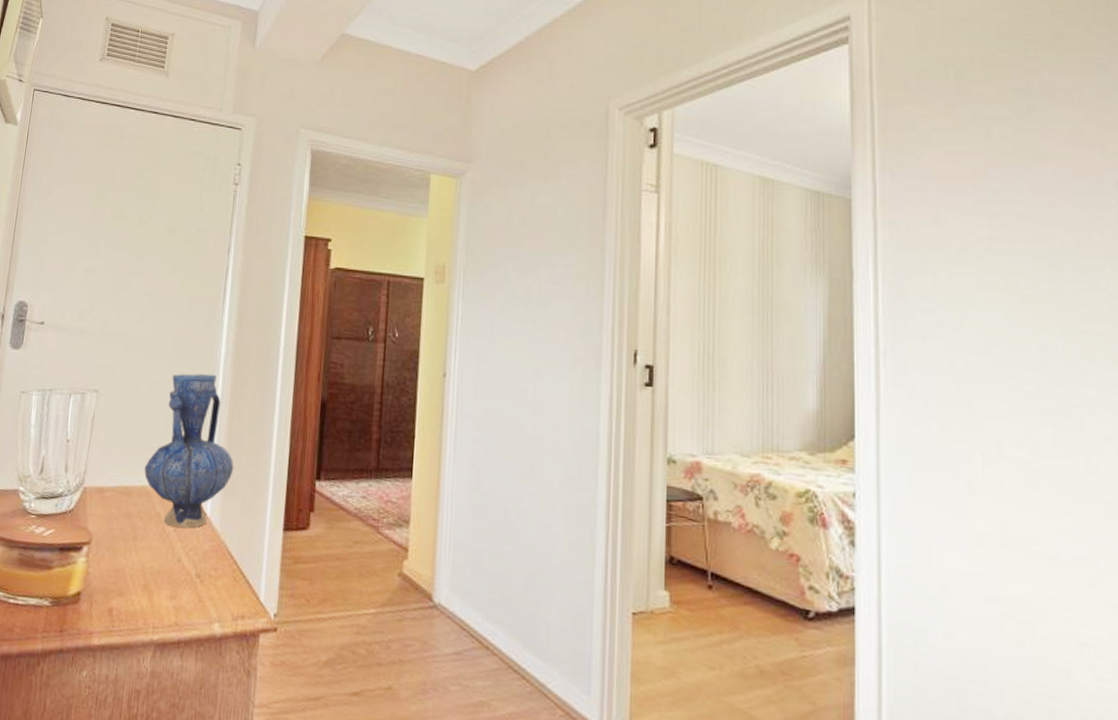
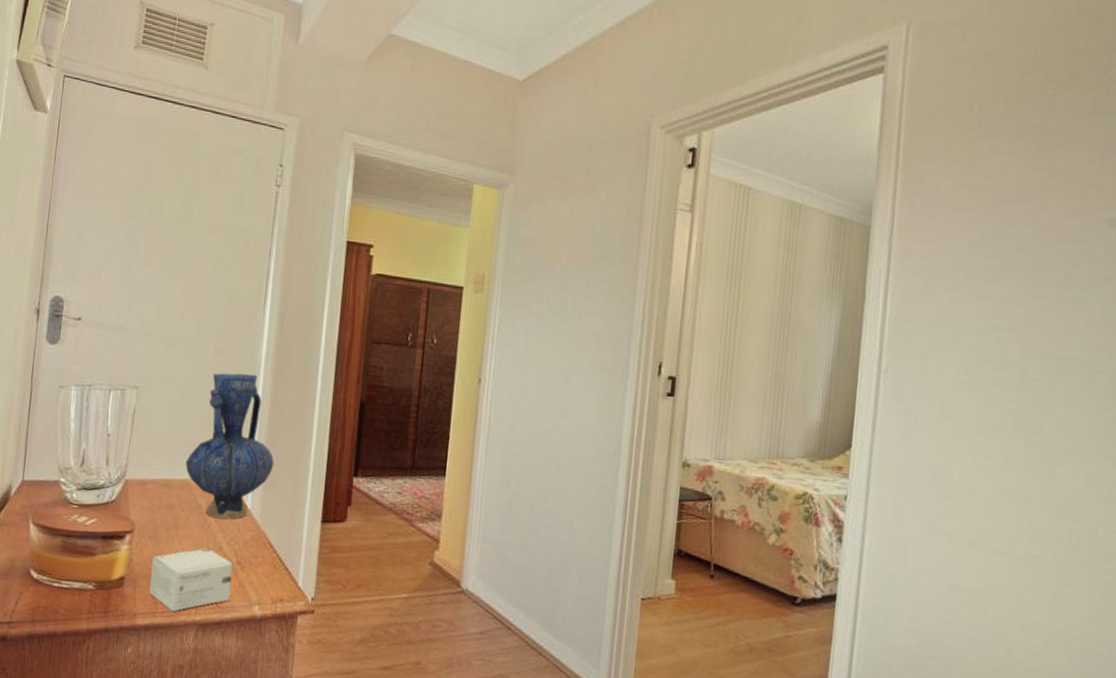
small box: none [106,560,193,631] -> present [149,548,234,613]

